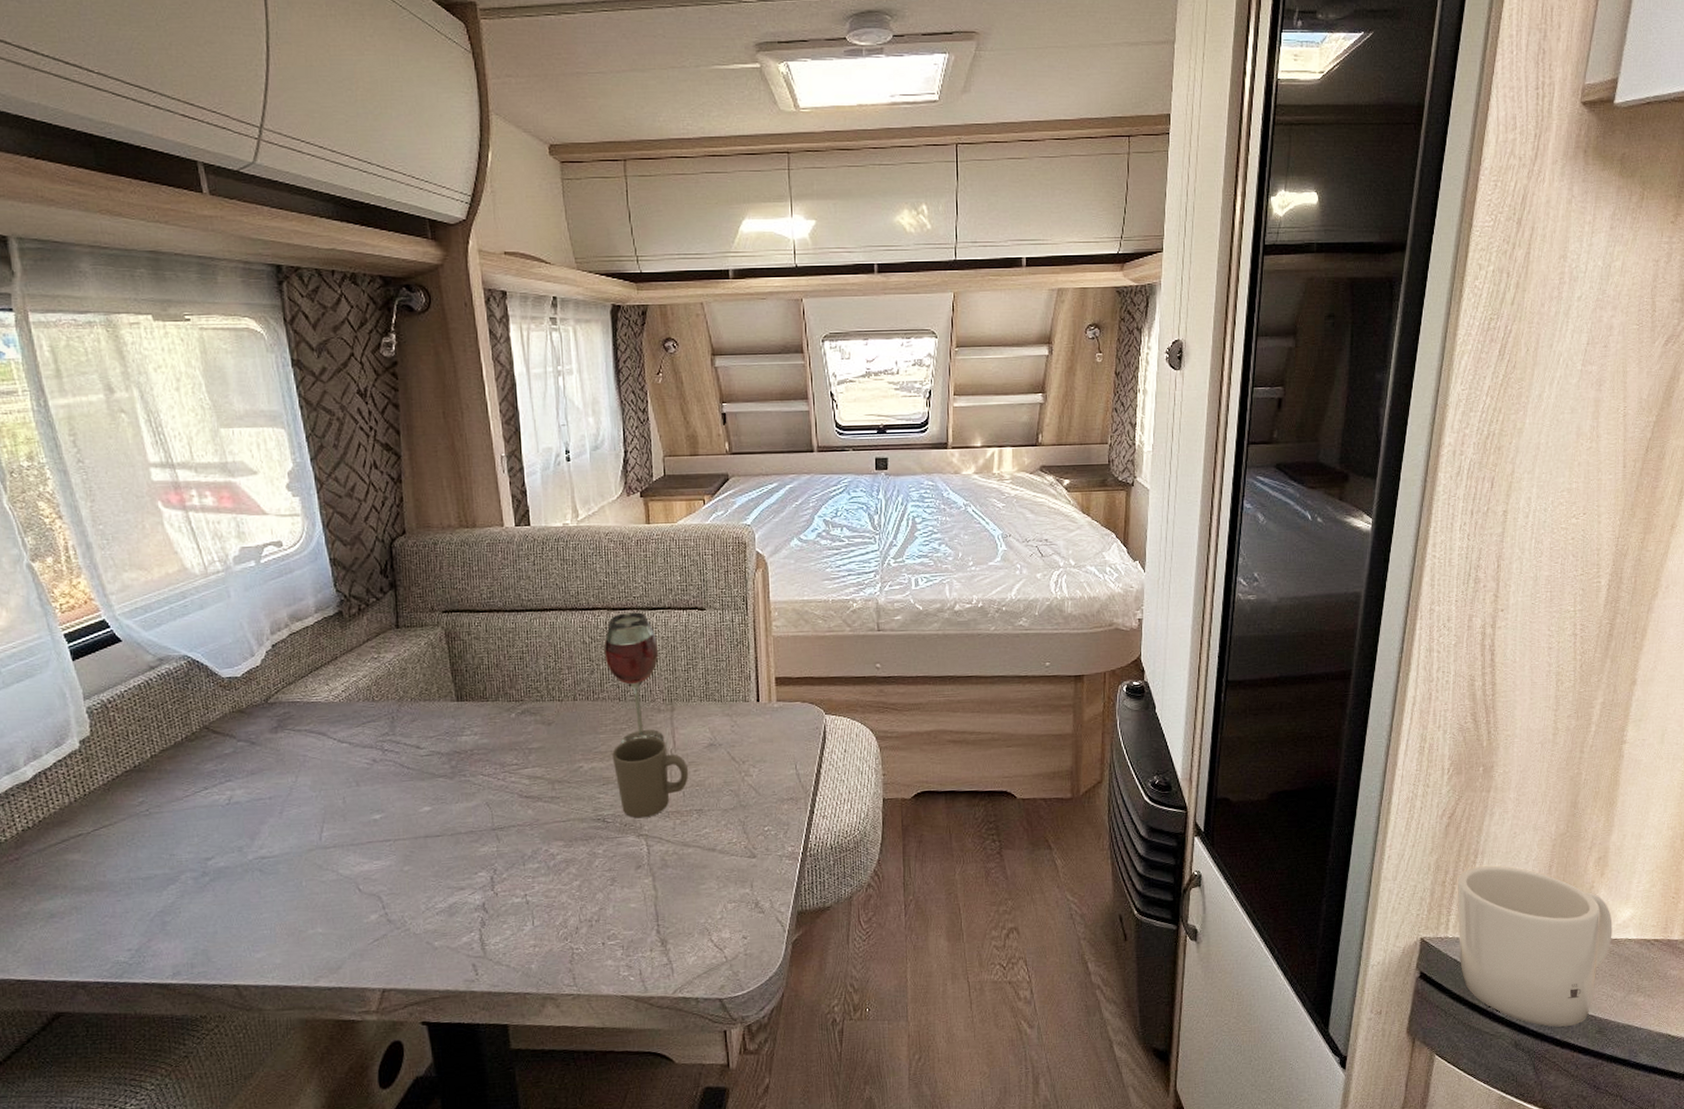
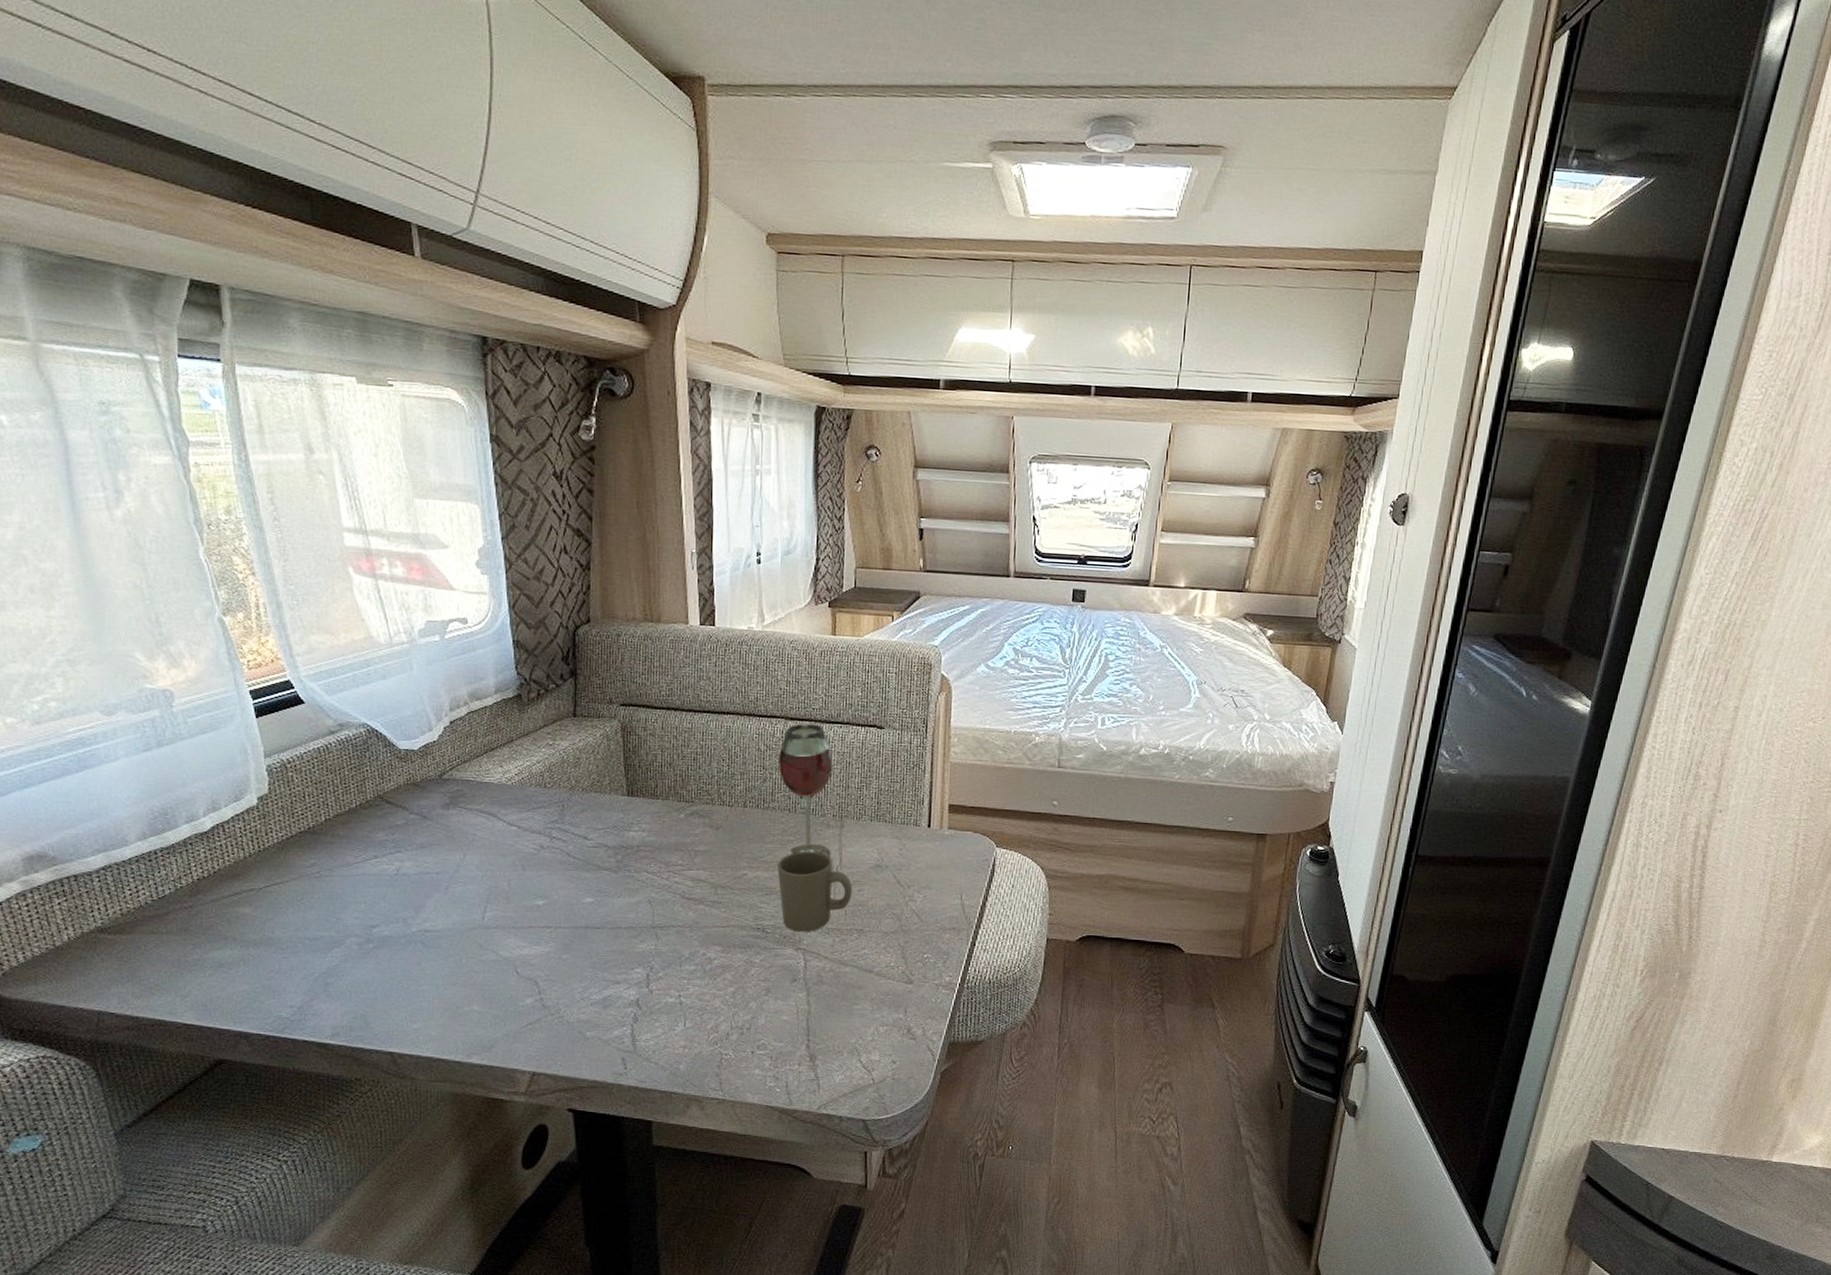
mug: present [1457,865,1613,1027] -> none [1629,1074,1799,1248]

